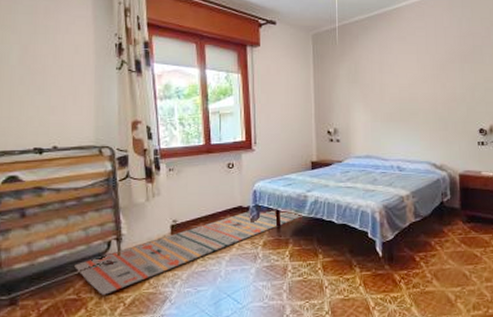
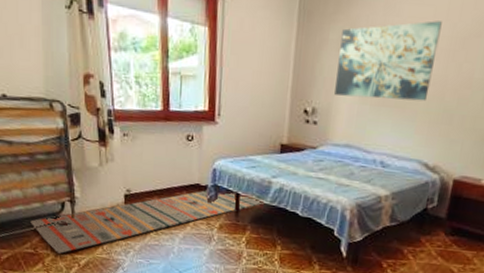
wall art: none [349,54,425,116] -> present [334,20,442,102]

